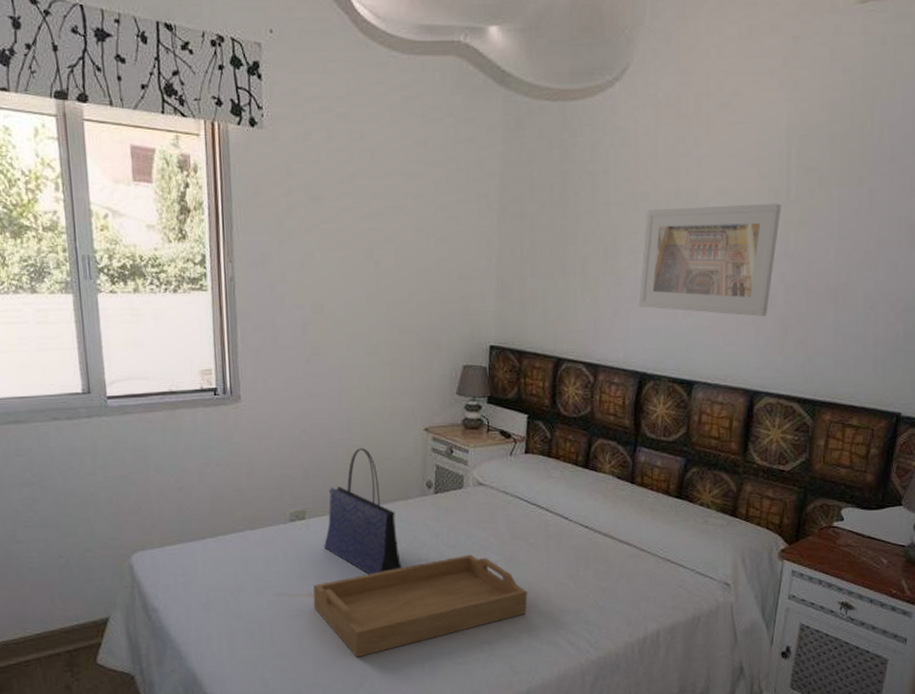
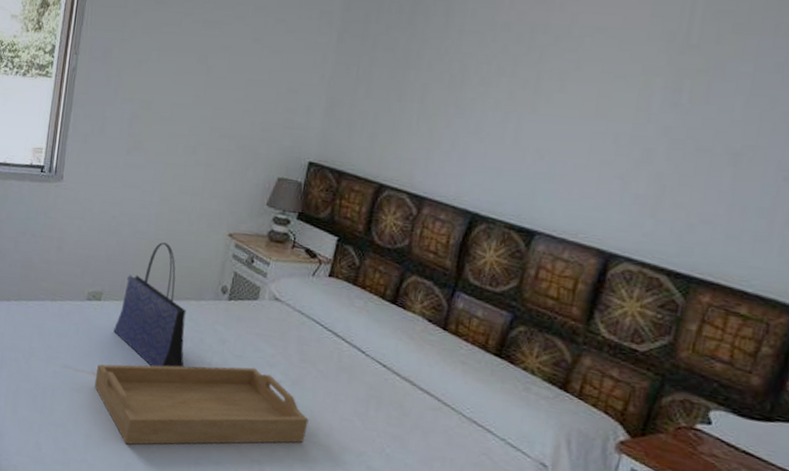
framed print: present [638,203,781,316] -> none [481,41,677,172]

